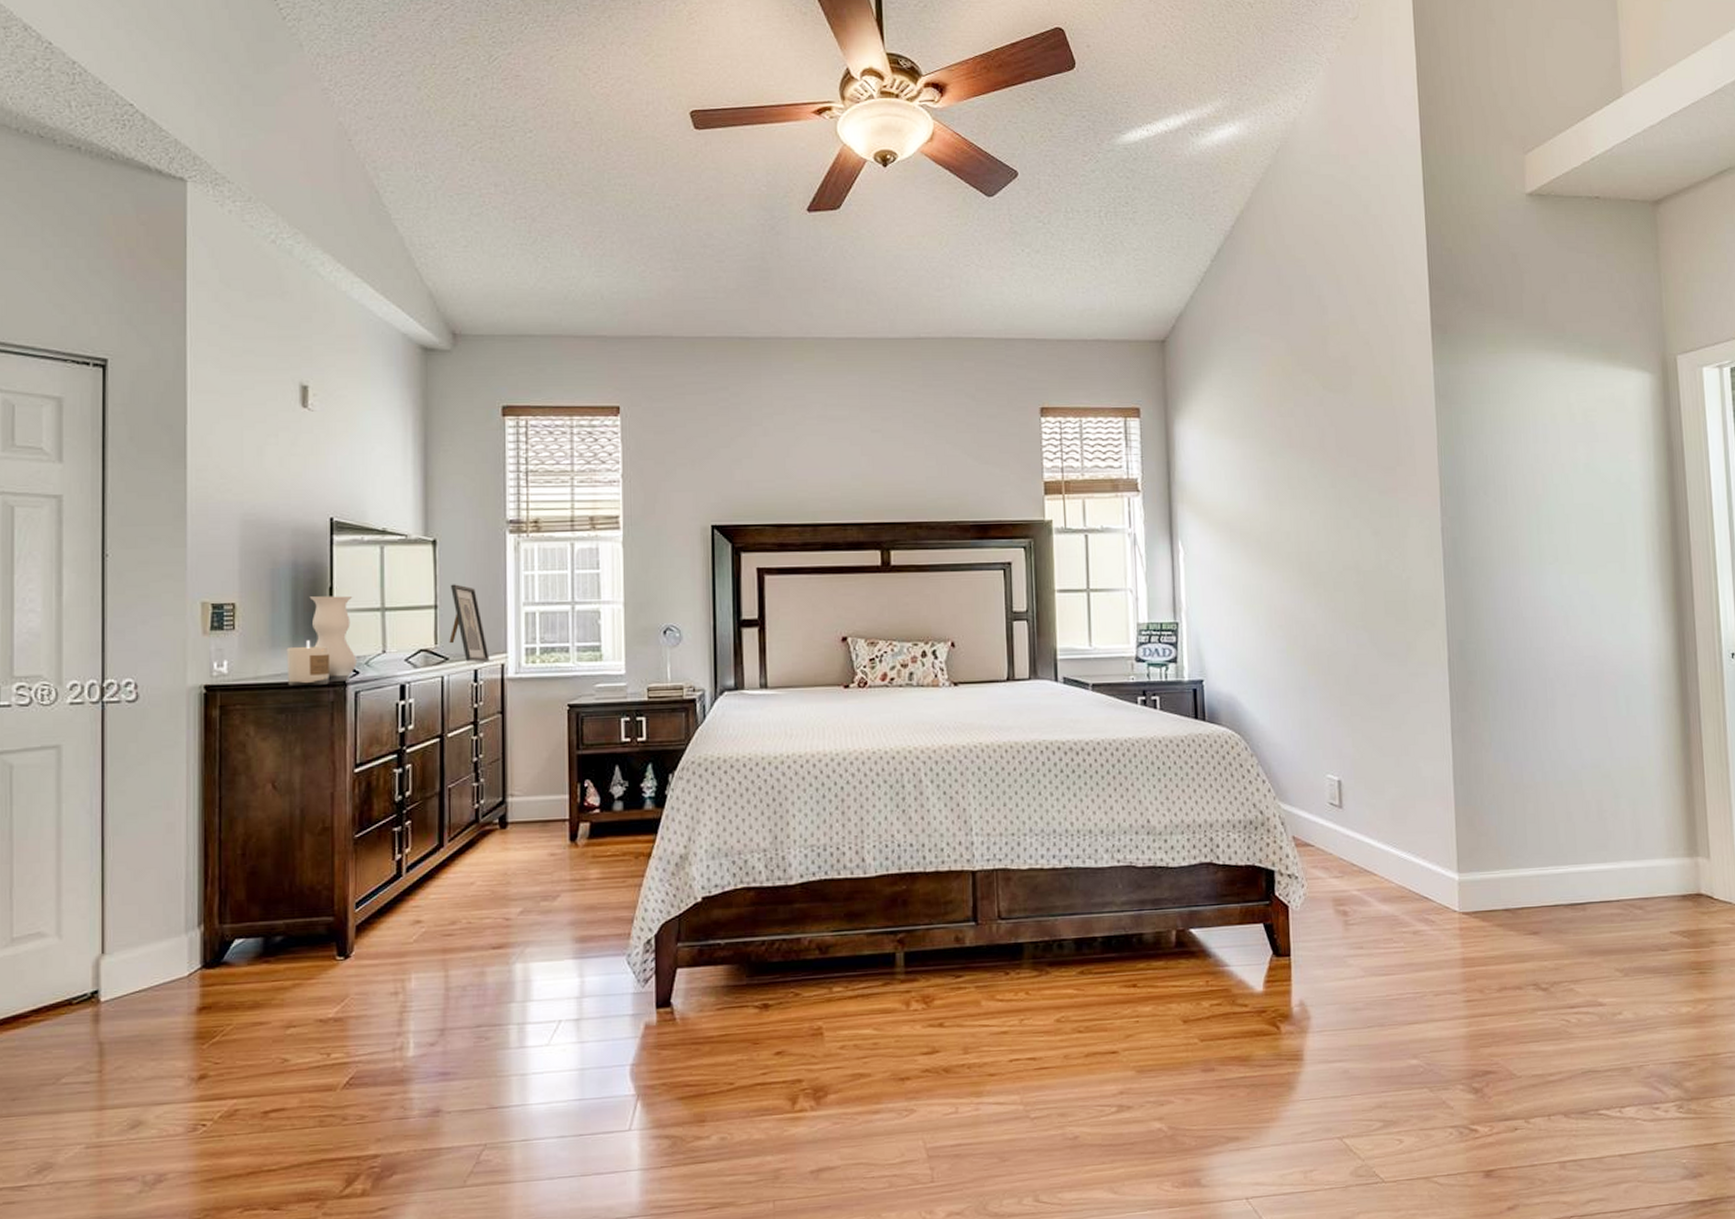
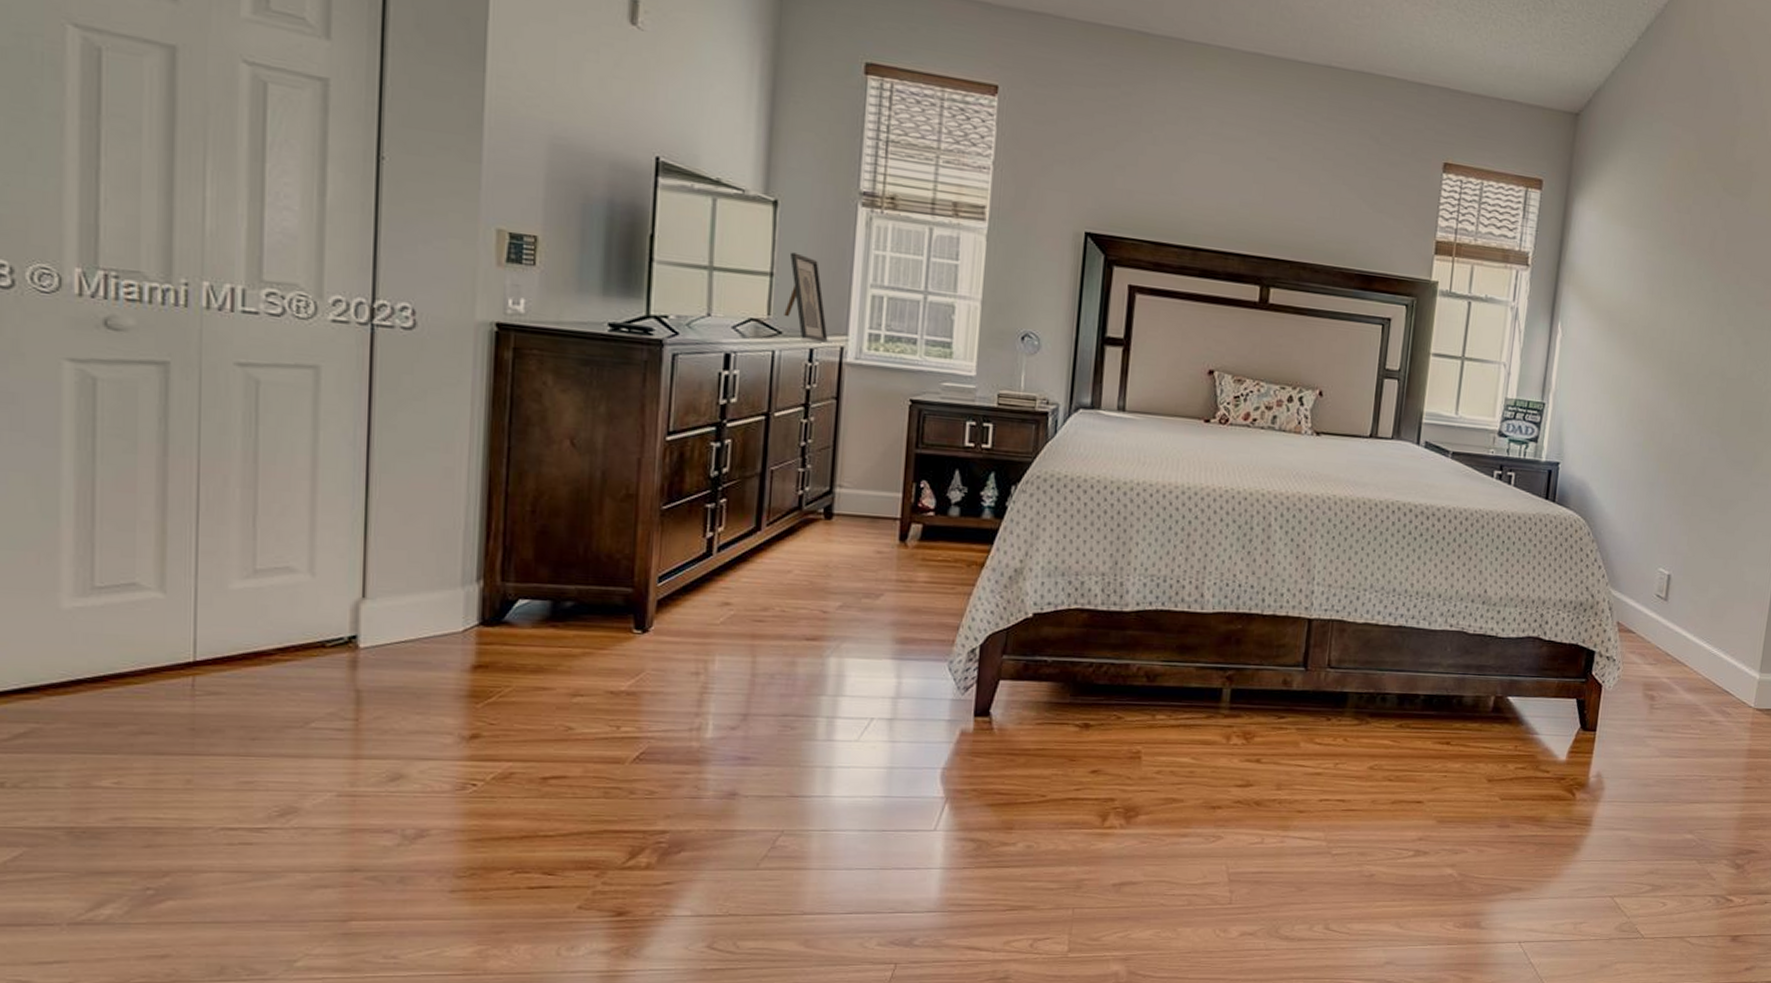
candle: present [286,640,331,687] -> none [594,290,647,342]
vase: present [309,596,357,682] -> none [626,242,677,341]

